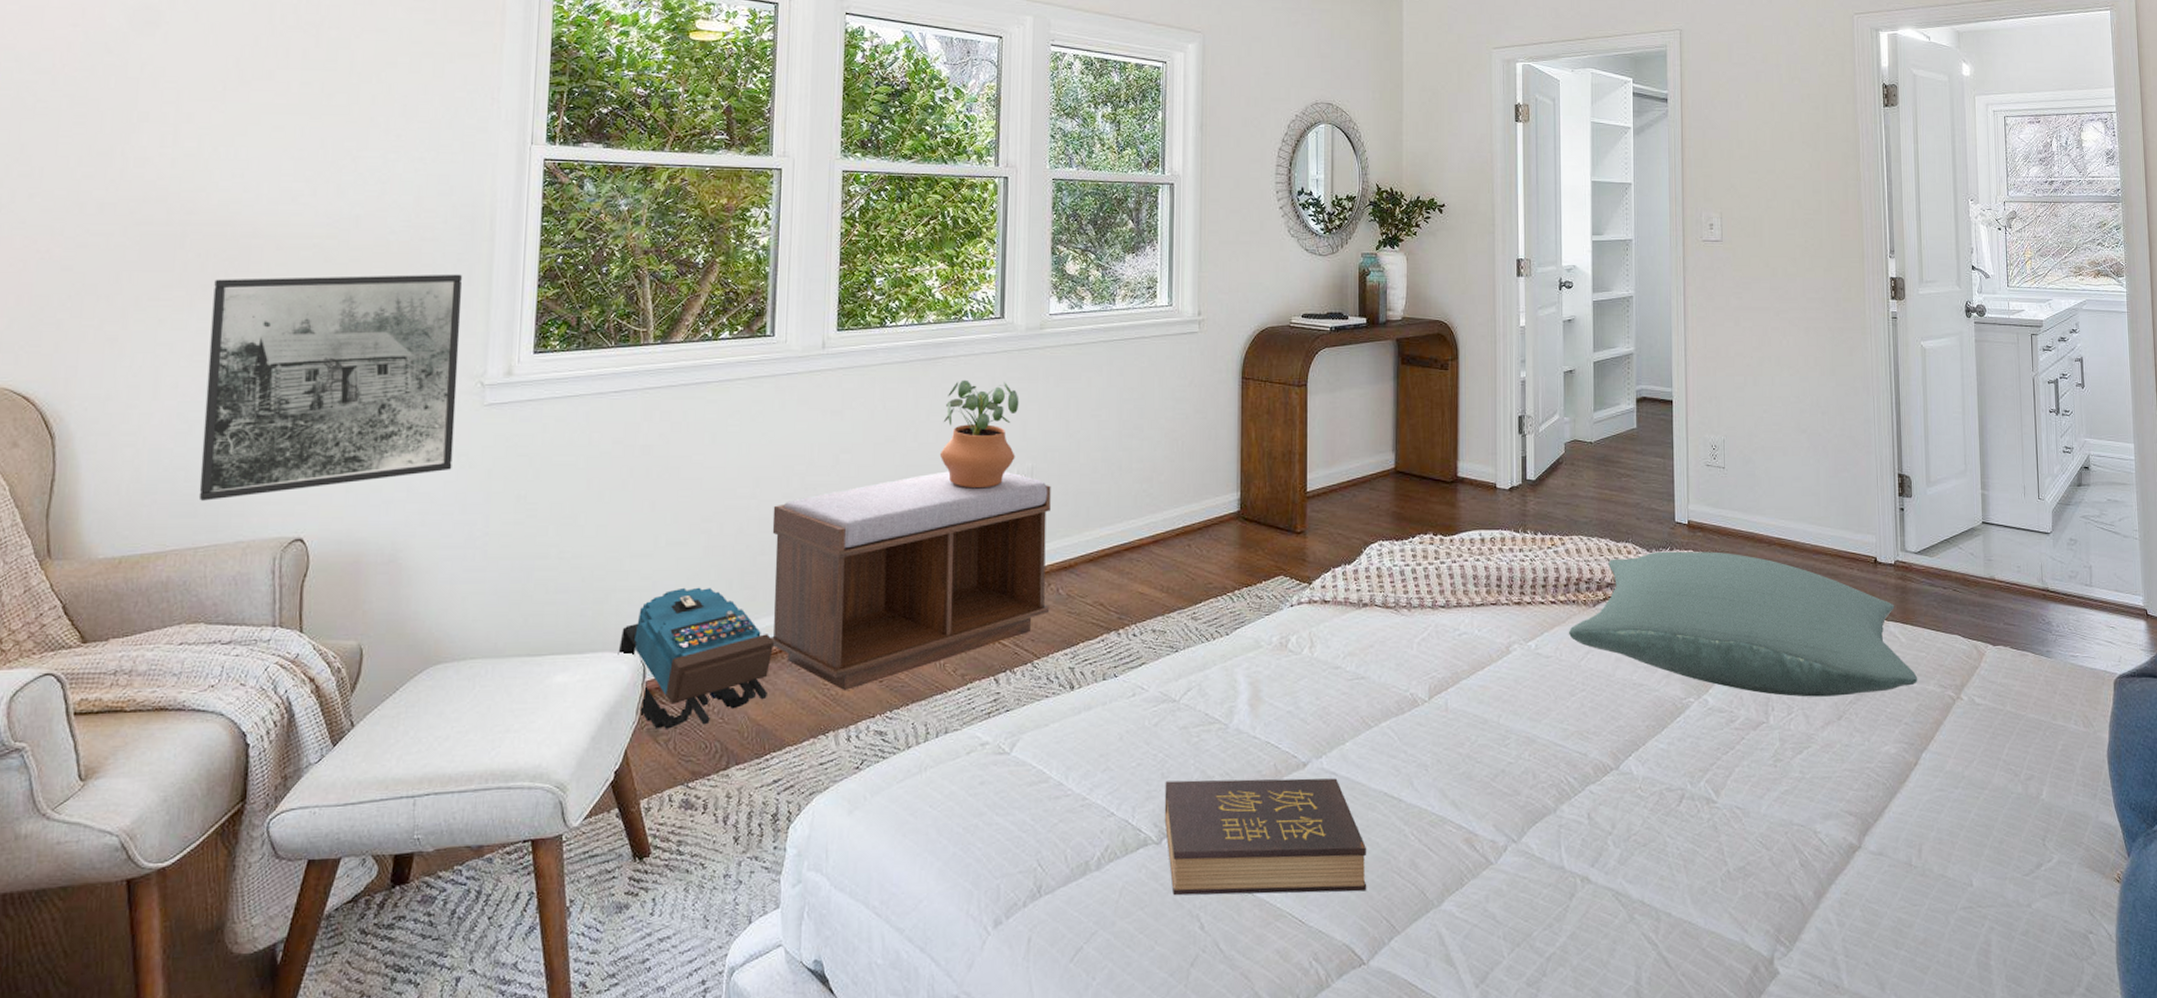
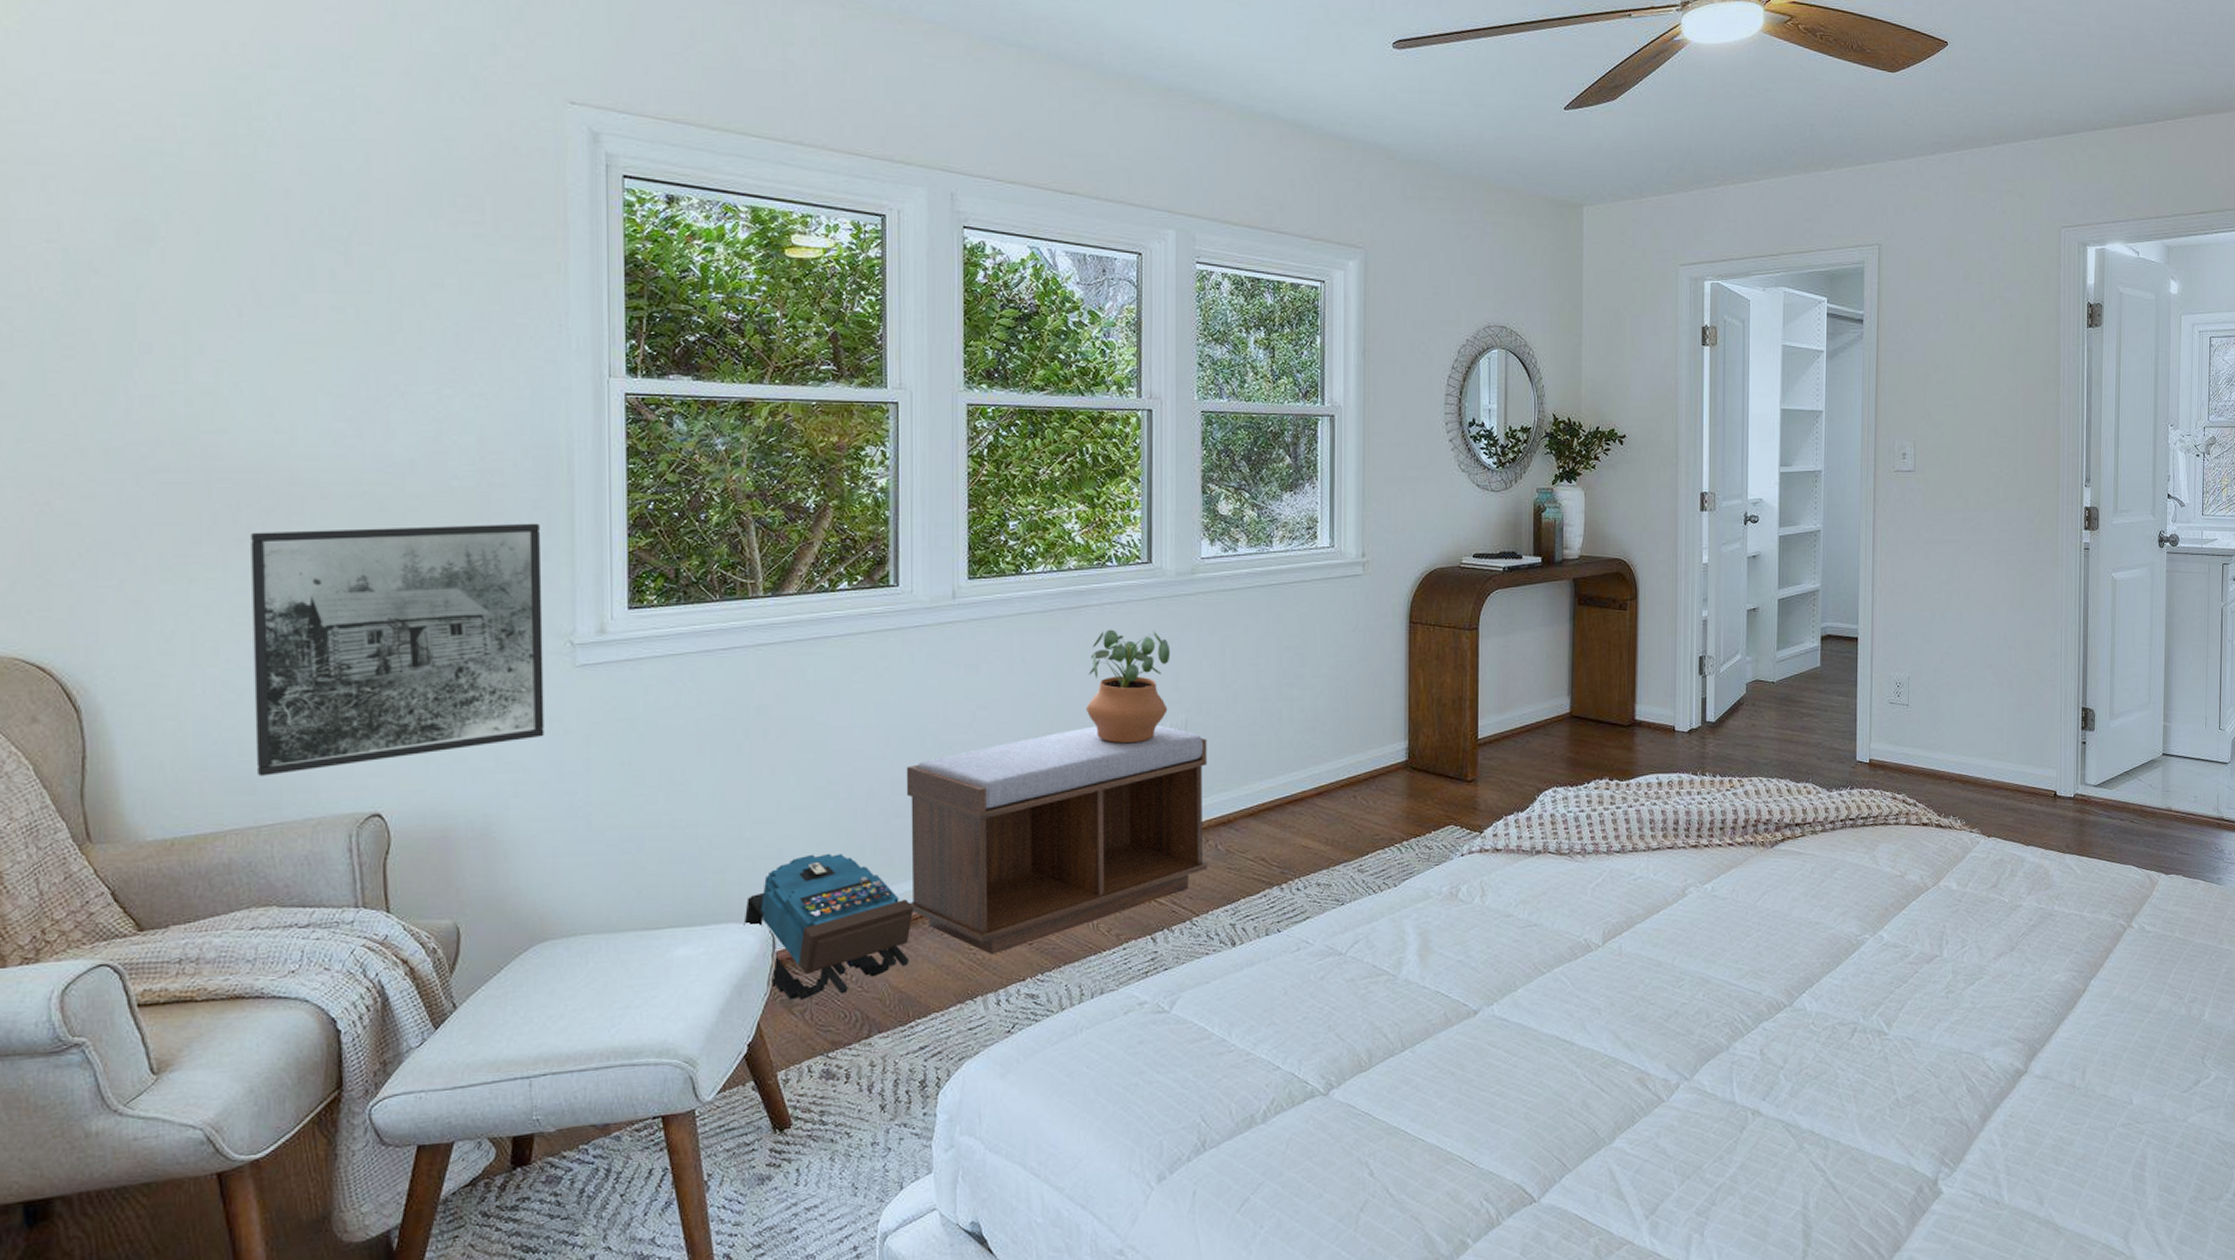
hardback book: present [1164,778,1367,896] -> none [1332,1024,1539,1145]
pillow: present [1568,551,1918,697] -> none [1745,789,2091,930]

